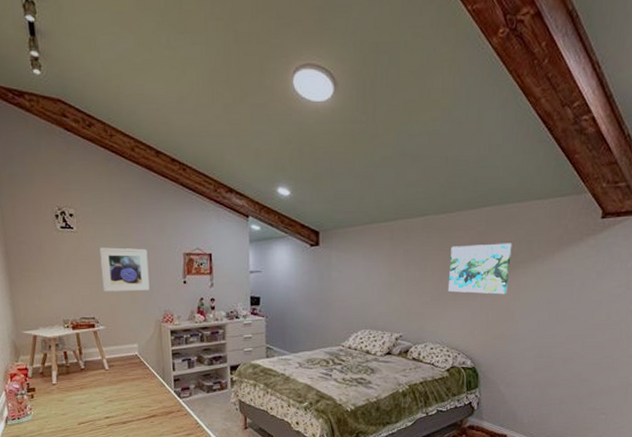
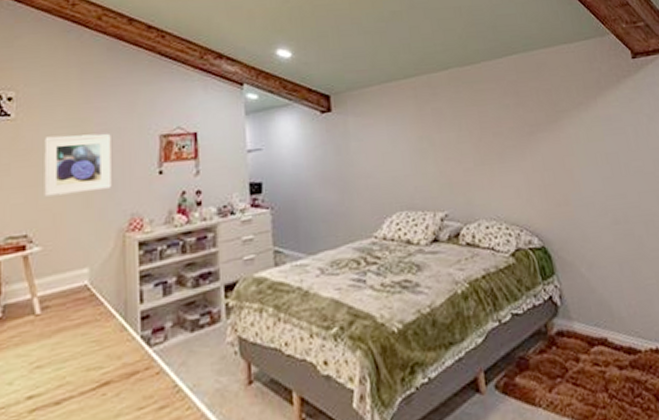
wall art: present [447,243,512,295] -> none [484,91,558,154]

